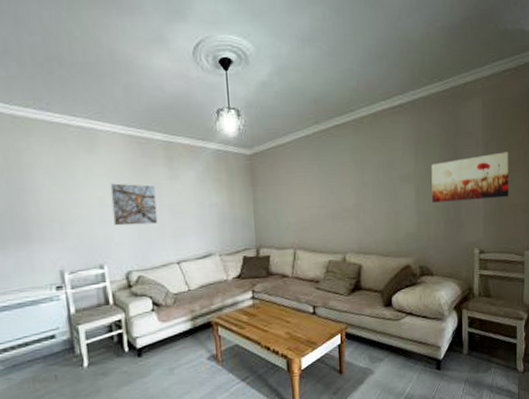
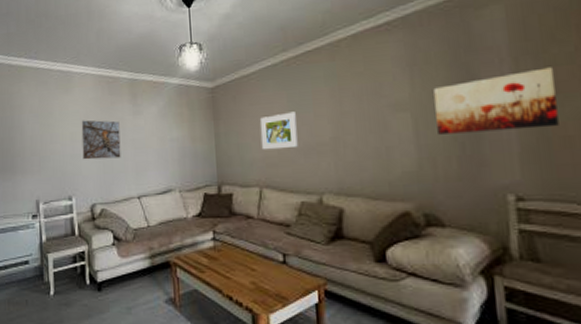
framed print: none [295,180,327,216] -> present [260,111,298,150]

